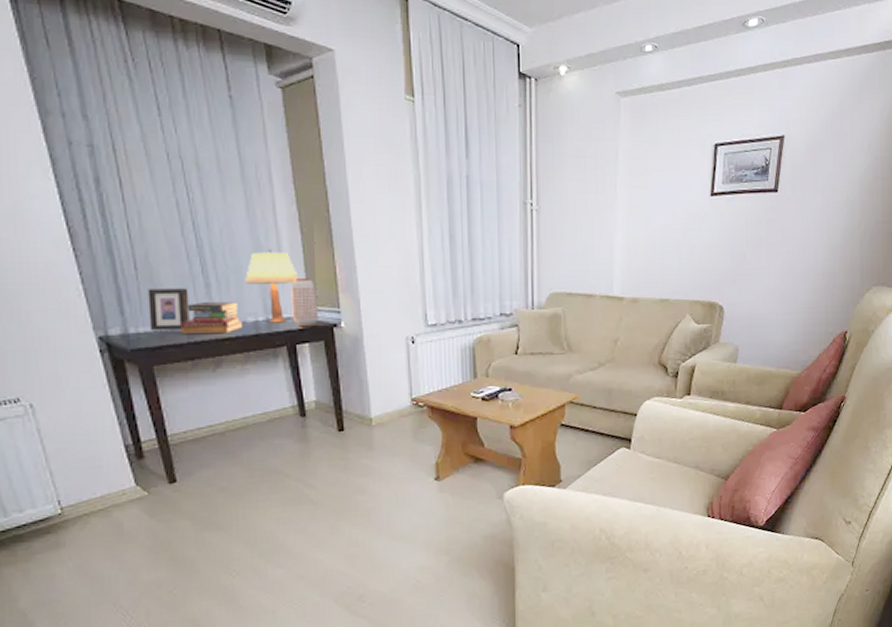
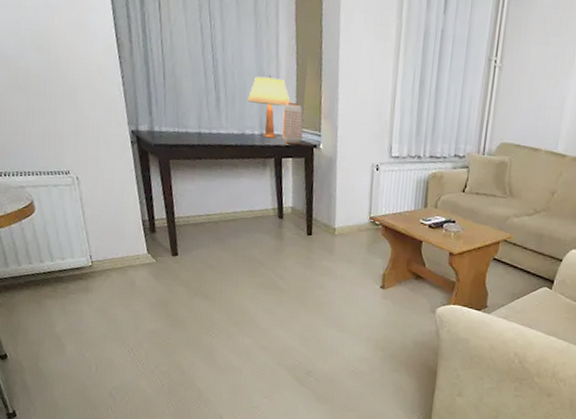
picture frame: present [148,288,190,331] -> none [170,96,203,134]
books: present [179,302,244,334] -> none [193,112,242,142]

